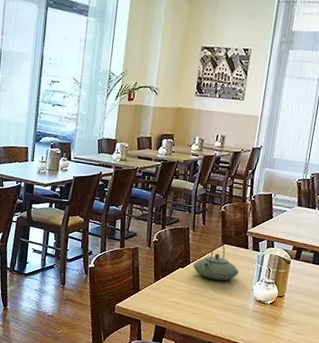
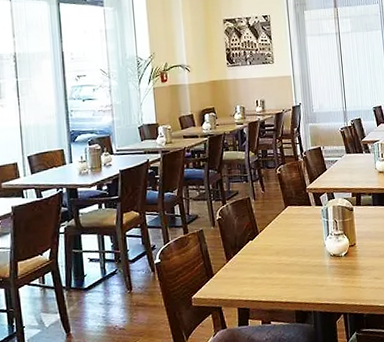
teapot: present [192,241,239,281] -> none [261,204,308,245]

